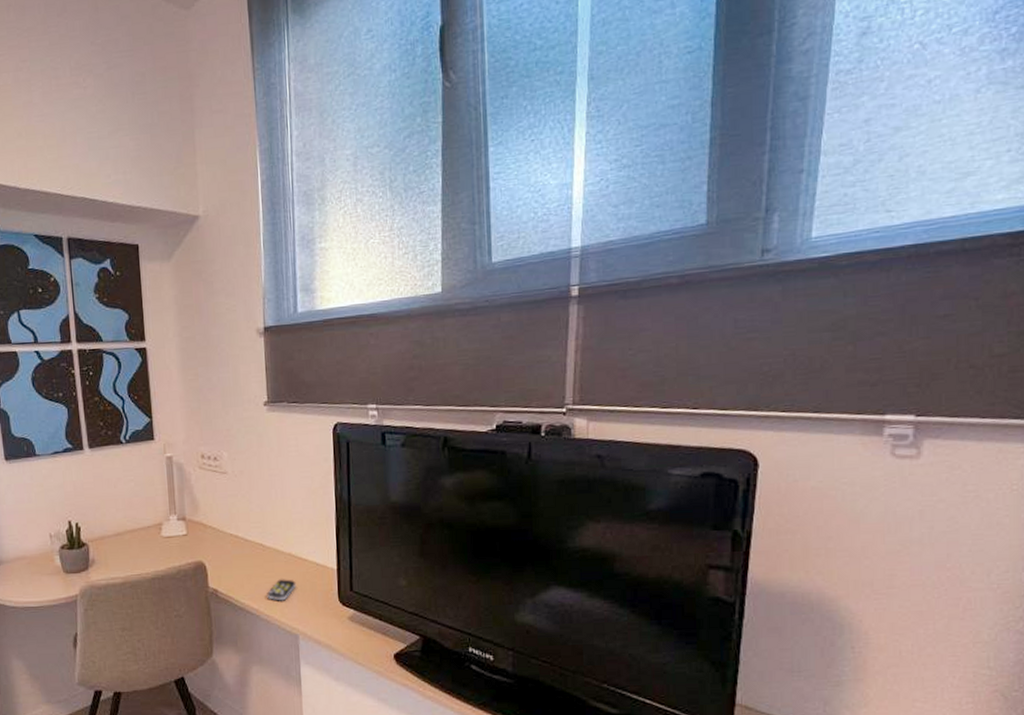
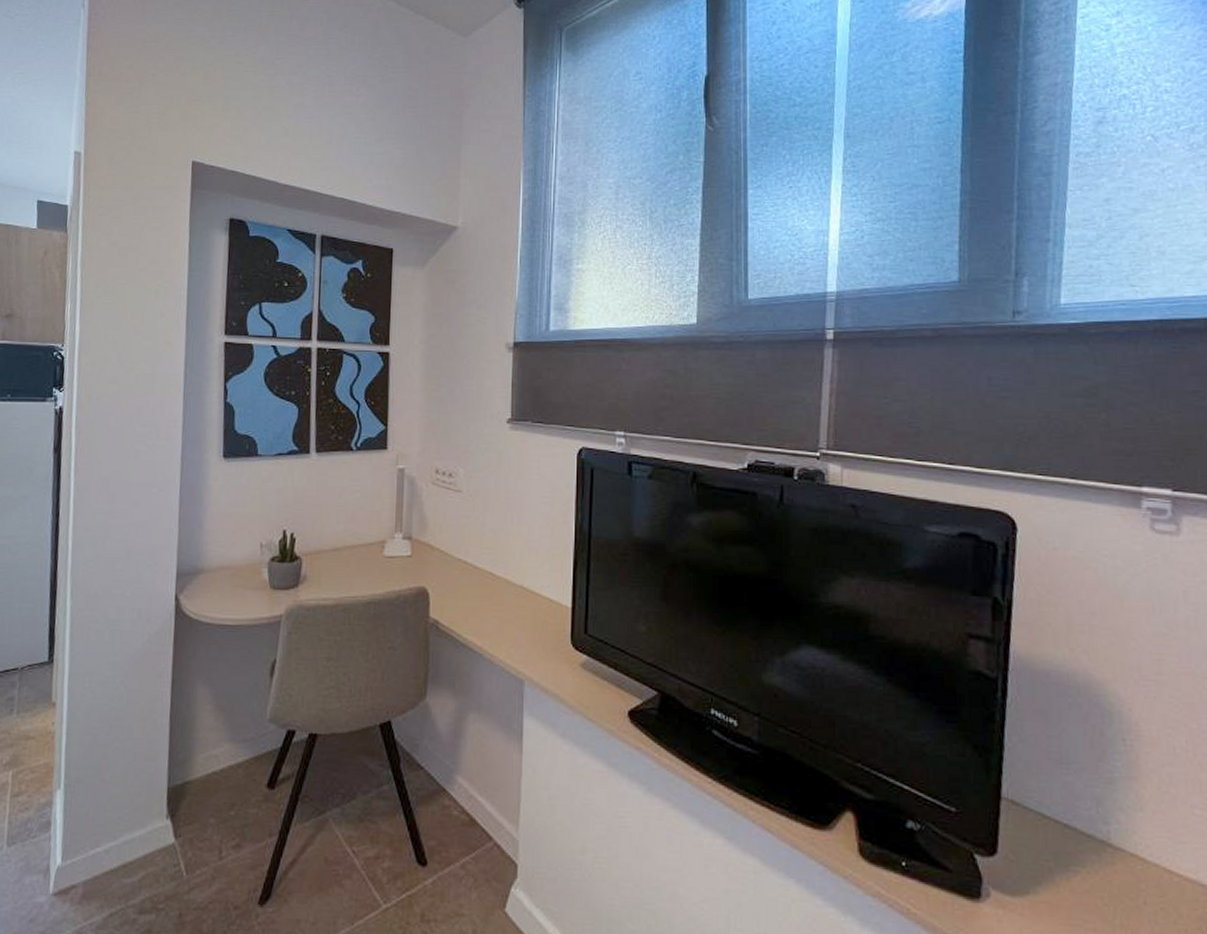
remote control: present [267,579,297,601] -> none [493,614,526,640]

